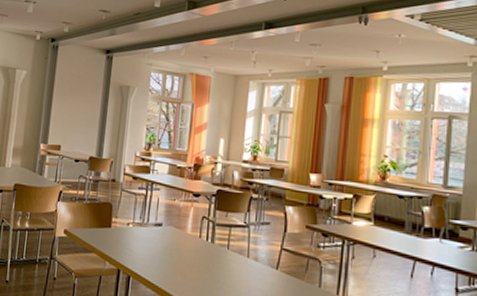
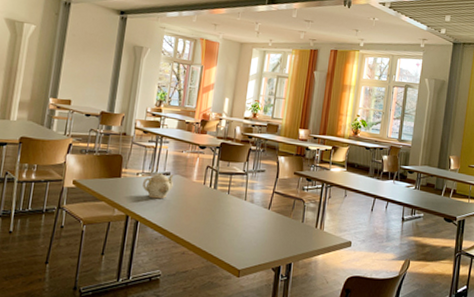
teapot: none [134,222,167,253] -> present [143,172,174,199]

